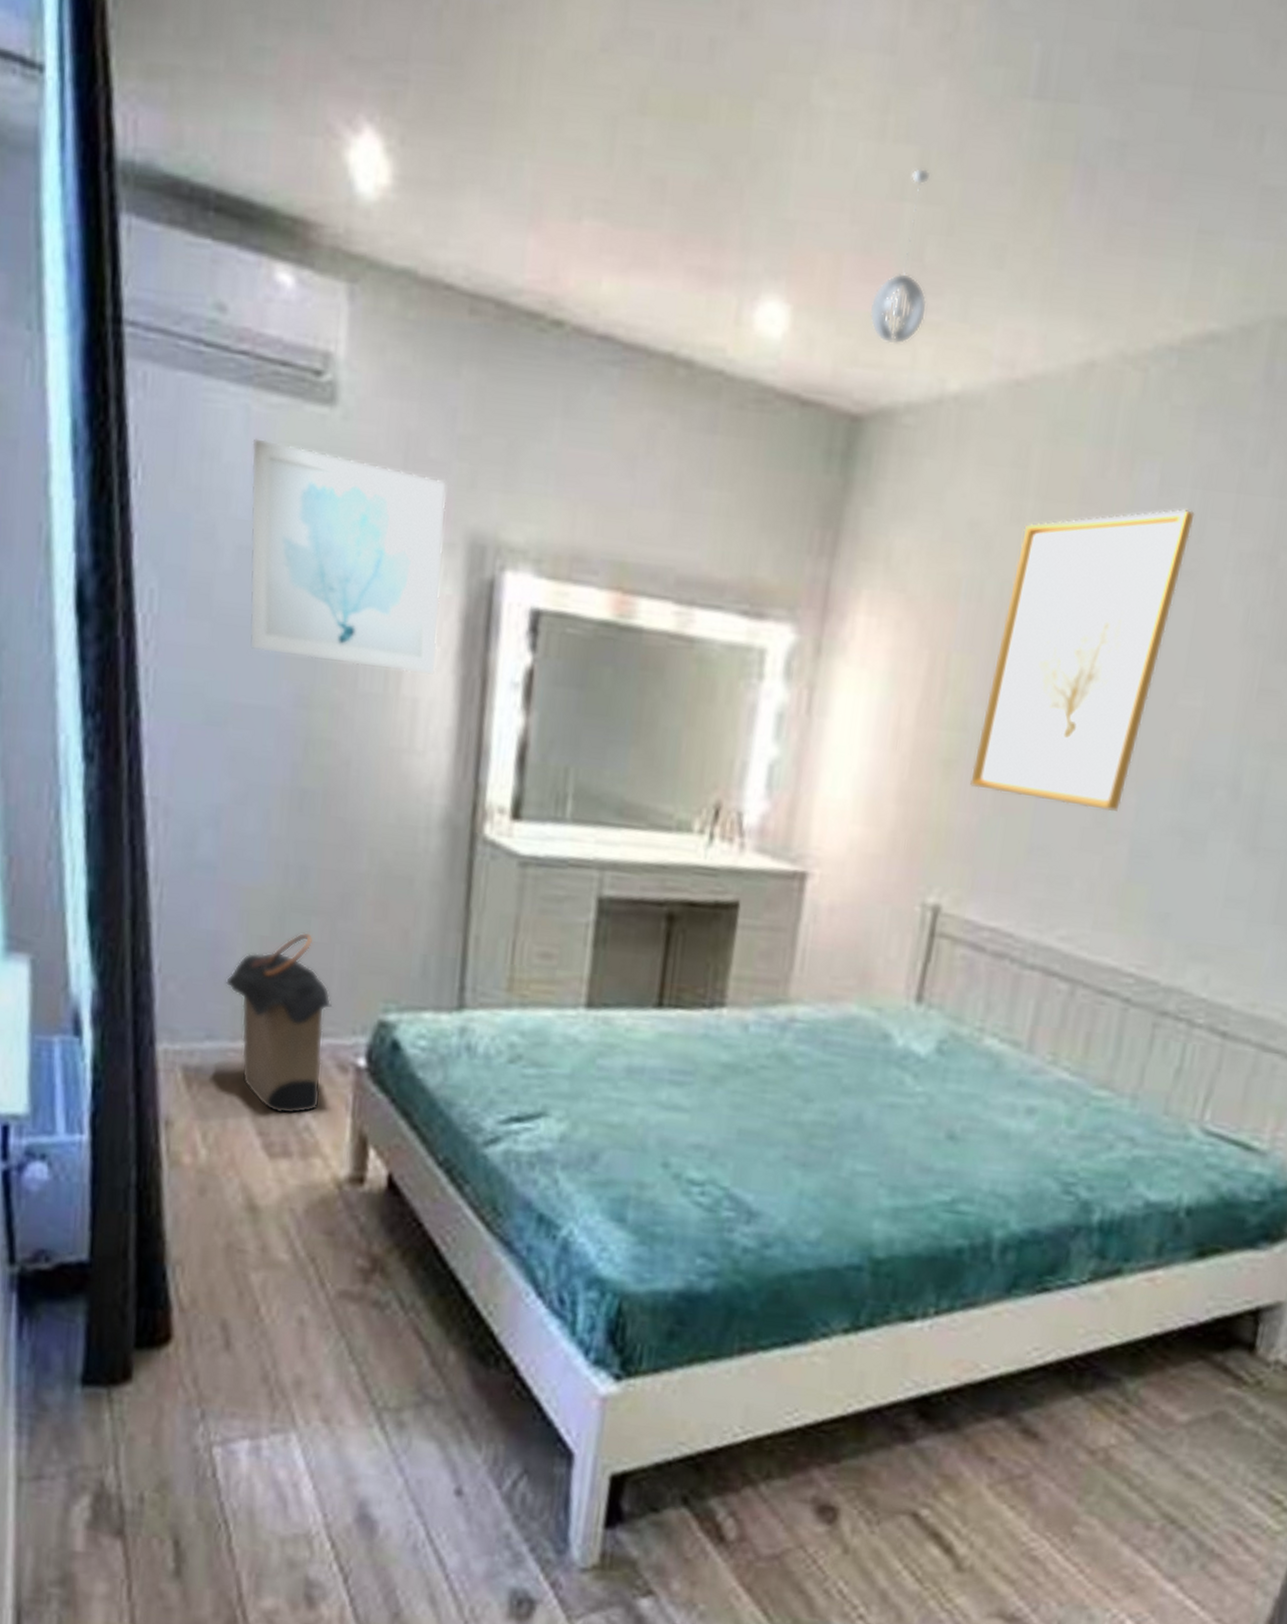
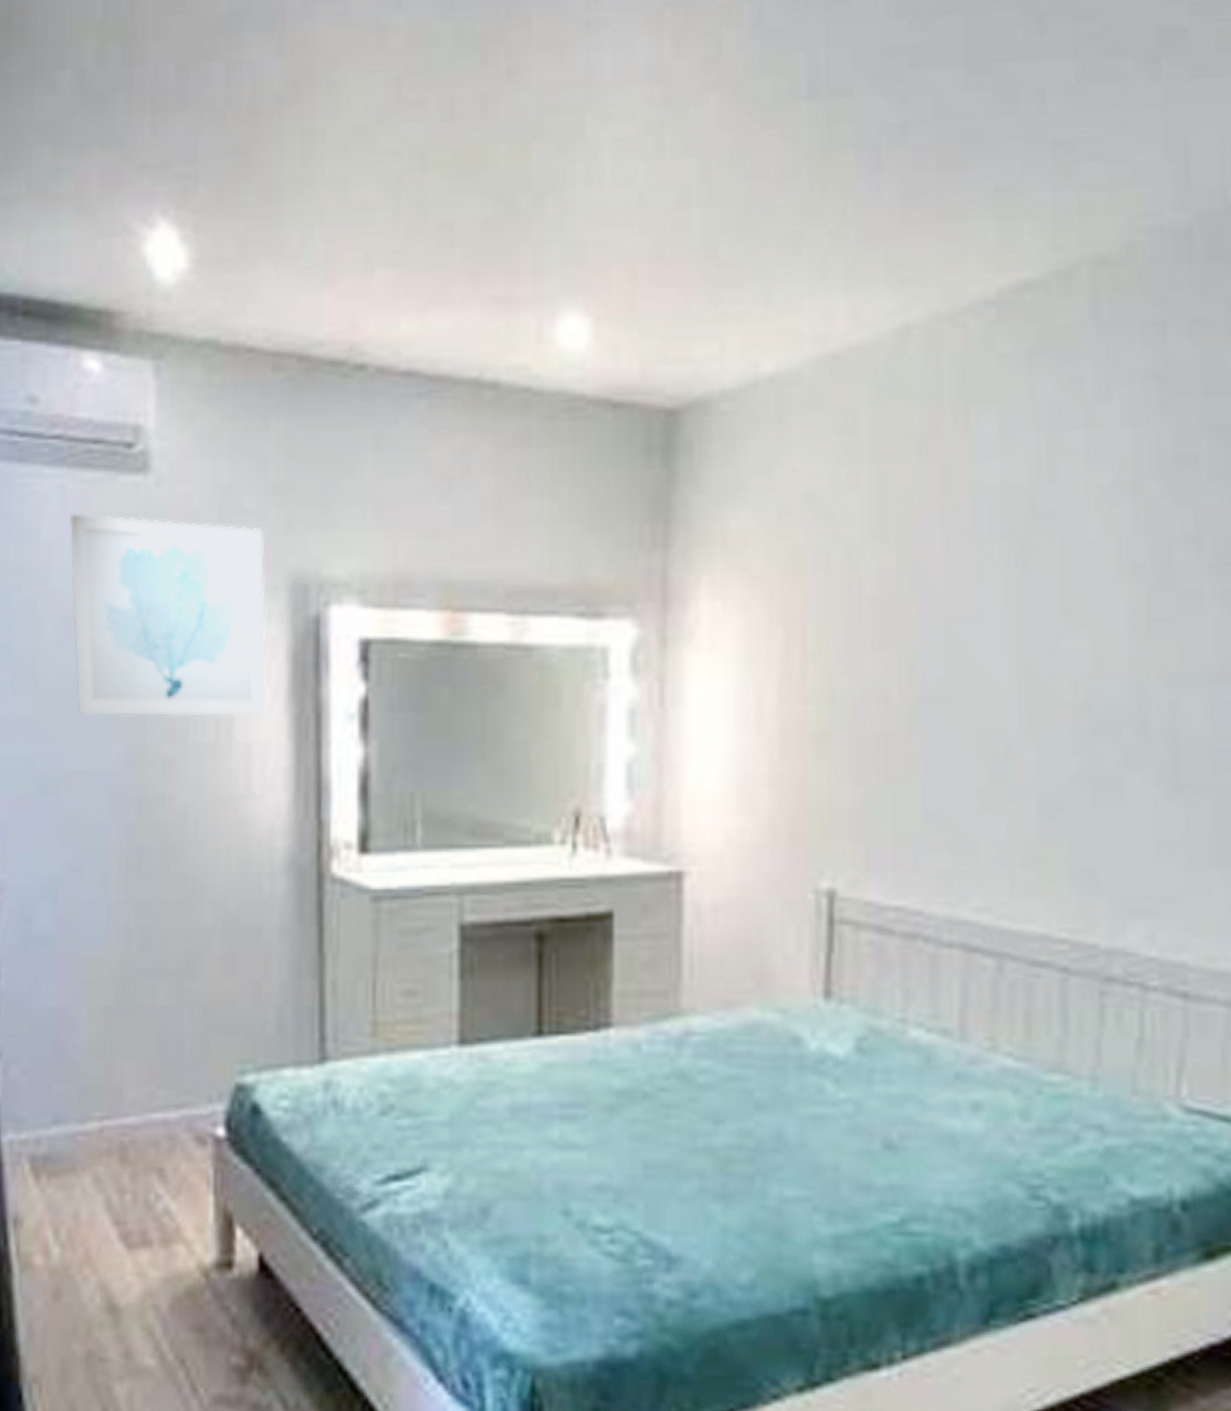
laundry hamper: present [226,932,333,1115] -> none [71,998,185,1198]
pendant light: present [870,169,931,345] -> none [671,177,729,339]
wall art: present [970,508,1195,811] -> none [848,451,1043,766]

